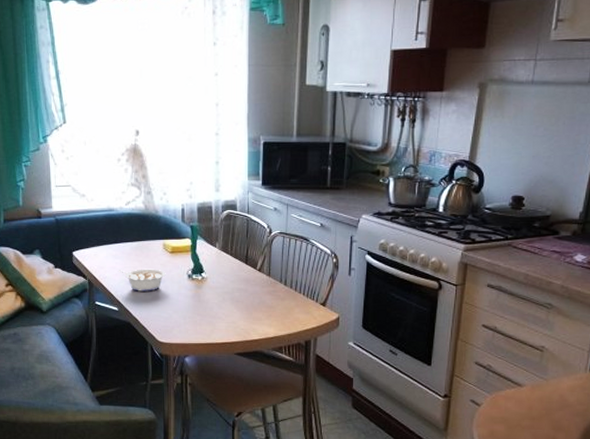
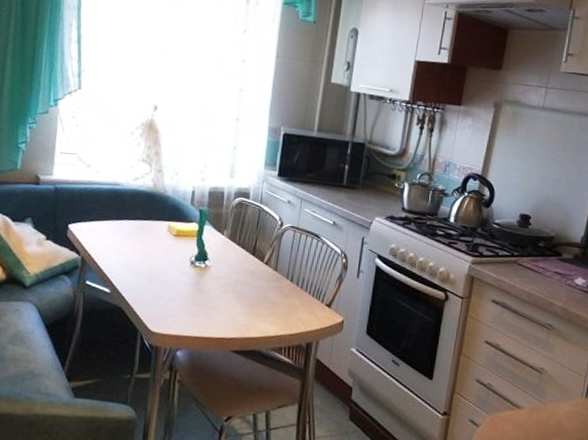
legume: present [118,269,166,291] -> none [115,248,168,275]

